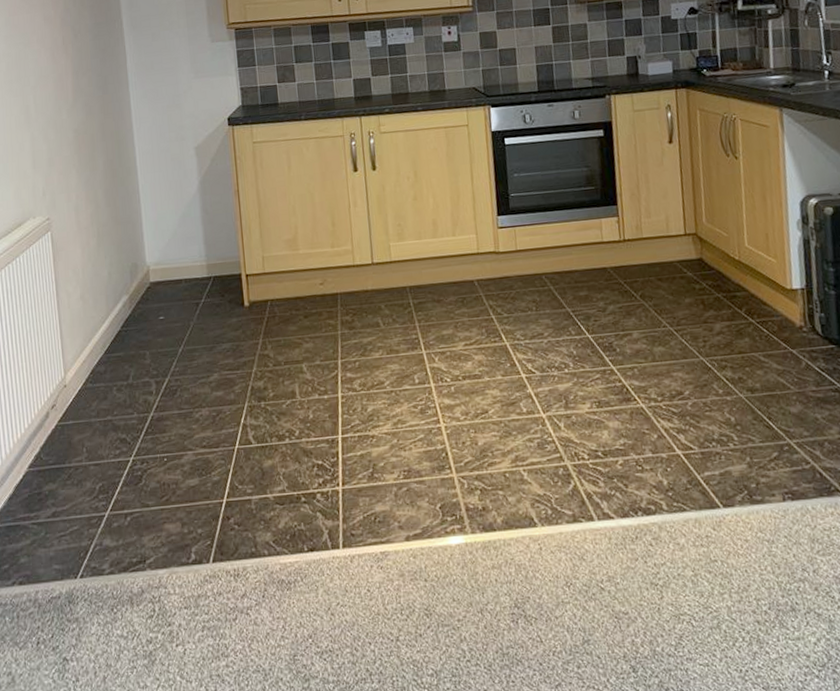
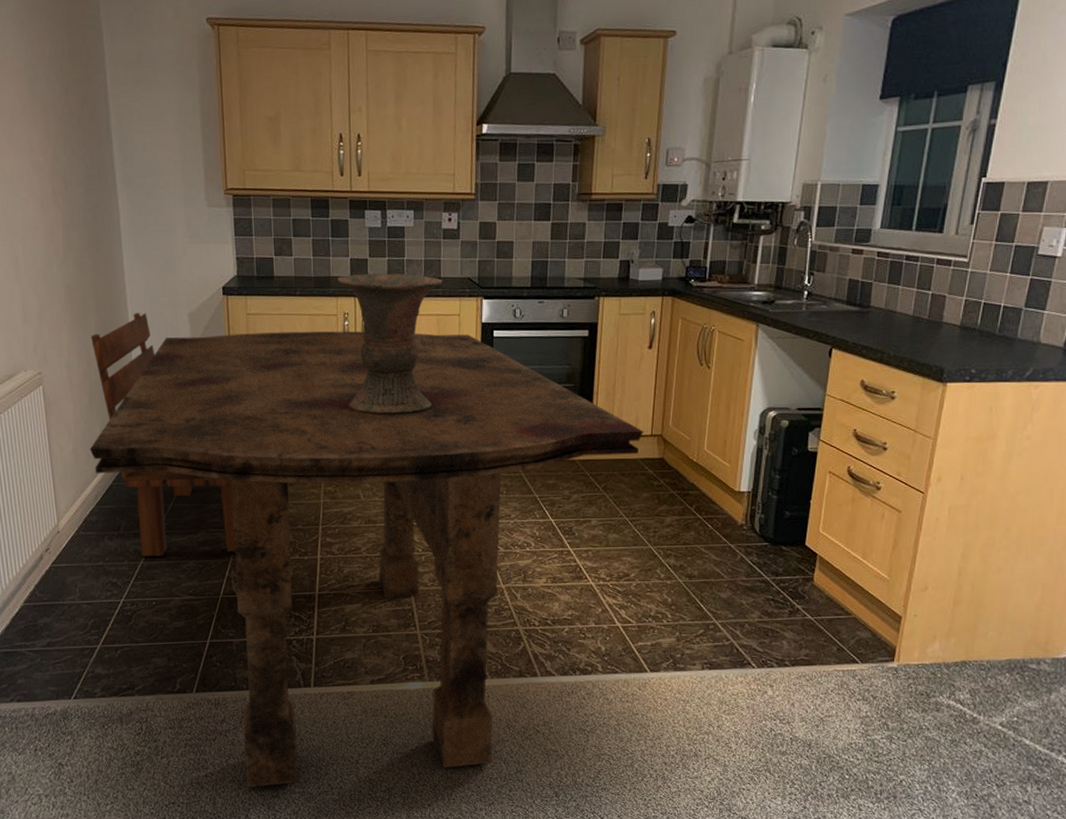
dining table: none [97,144,677,679] -> present [89,331,644,788]
bench: none [99,149,250,408] -> present [91,312,235,557]
vase: none [341,89,448,234] -> present [337,273,443,414]

